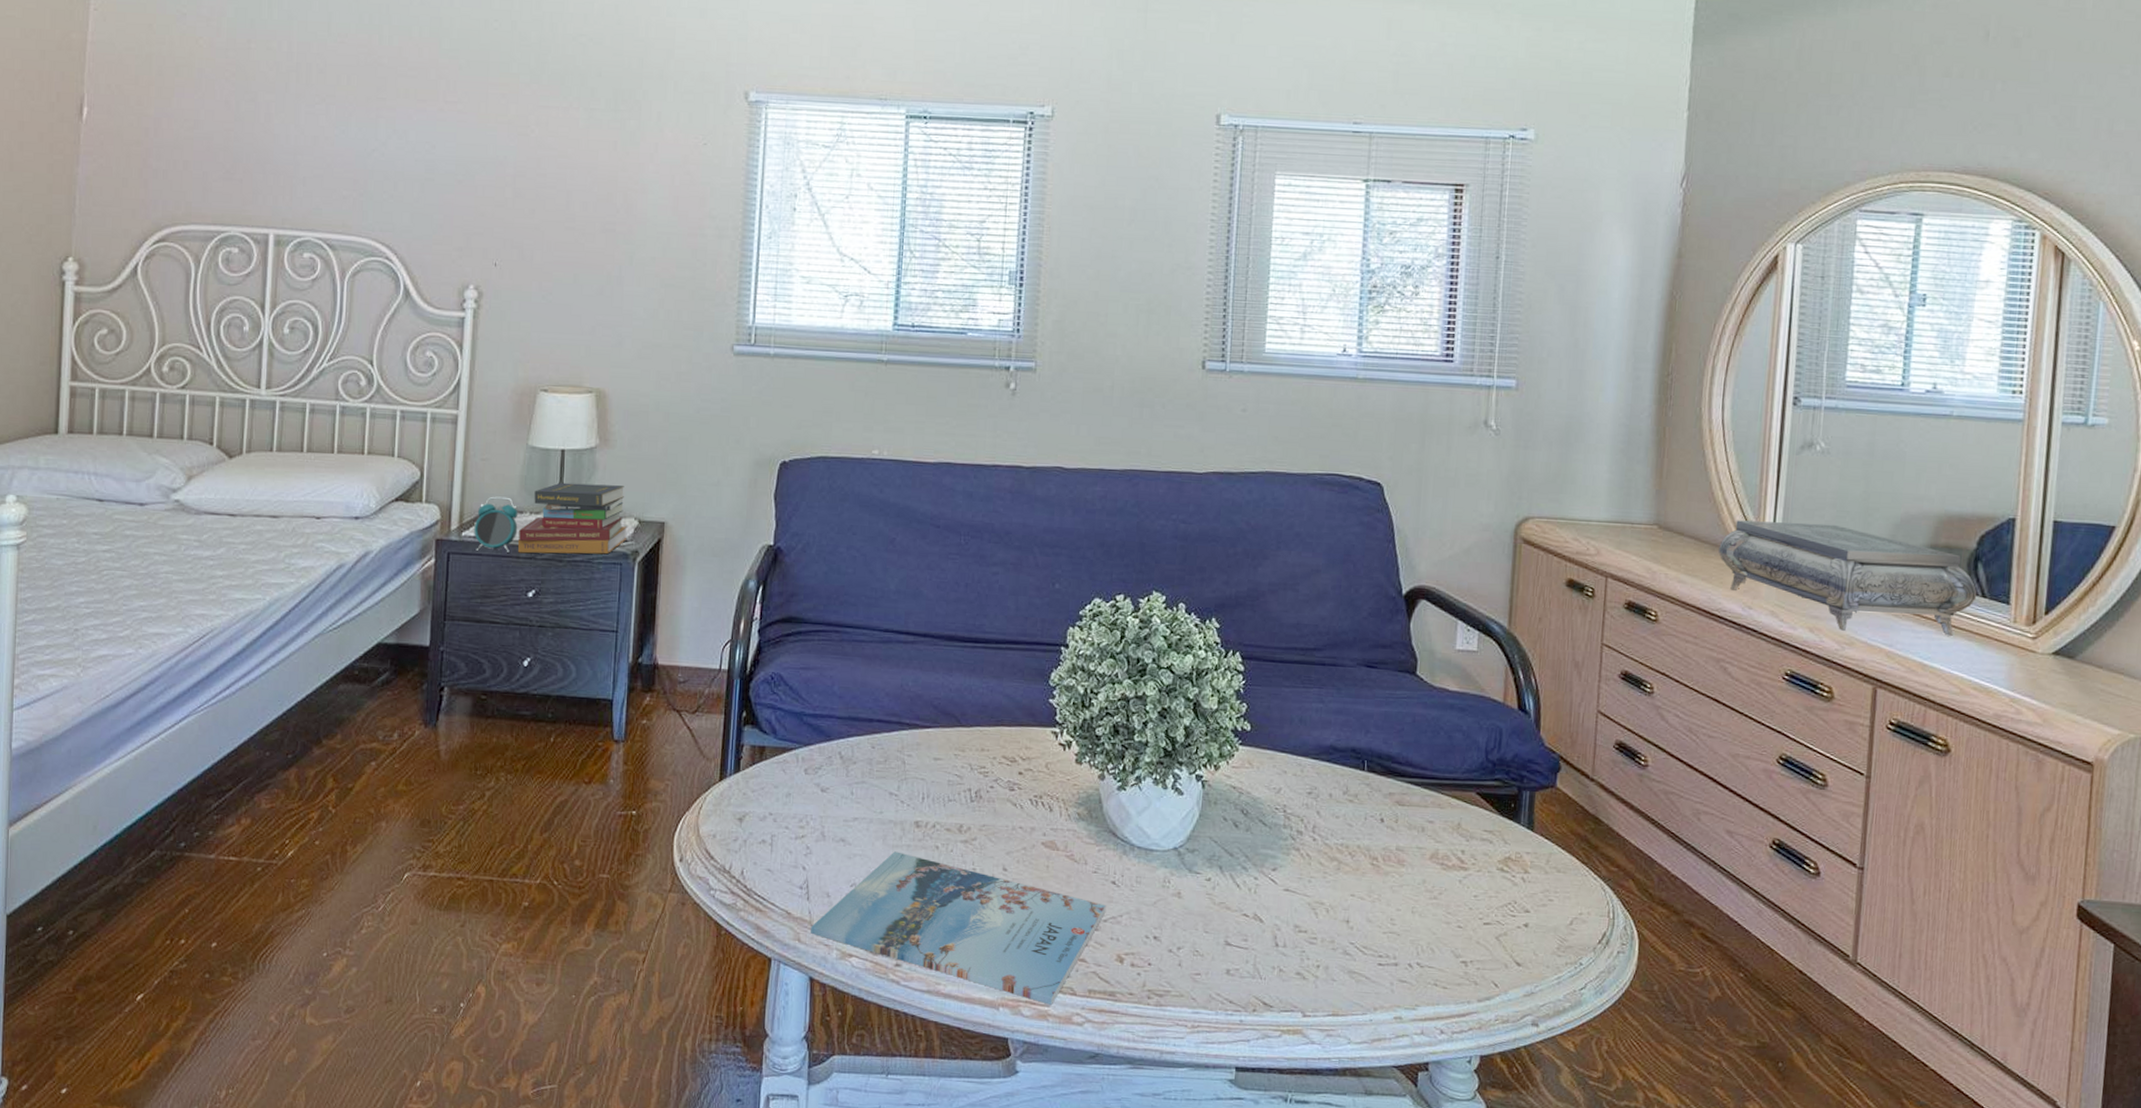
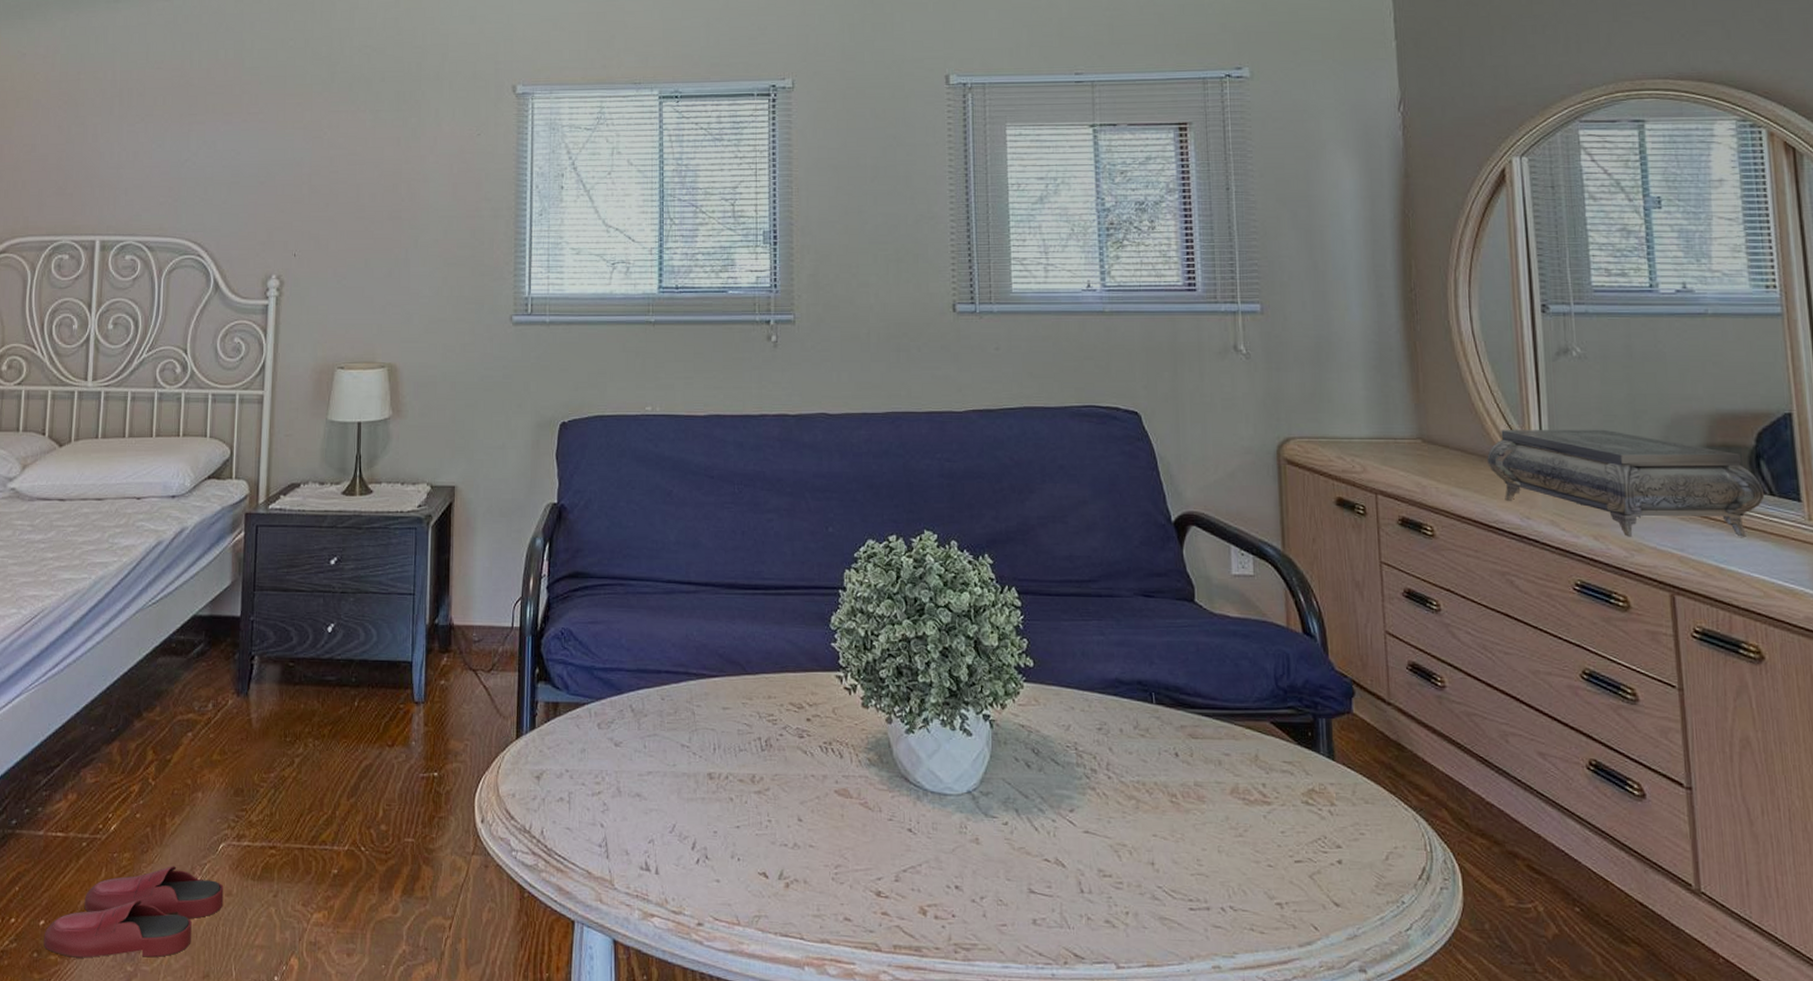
slippers: none [216,893,408,982] -> present [43,866,224,958]
alarm clock: present [474,496,519,554] -> none [280,469,320,524]
books: present [517,482,628,555] -> none [320,453,421,523]
magazine: present [811,851,1106,1005] -> none [612,805,905,962]

